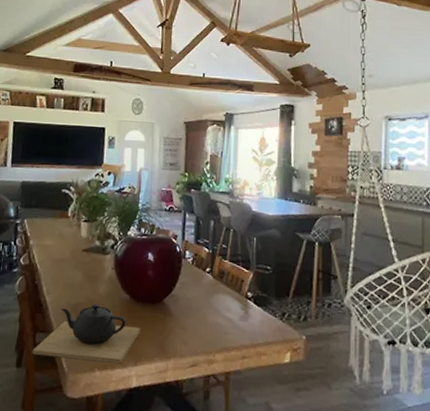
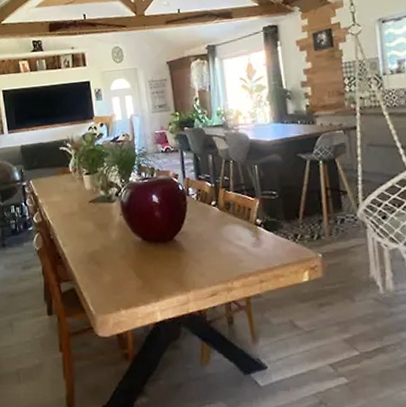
teapot: present [32,304,141,364] -> none [59,249,157,303]

